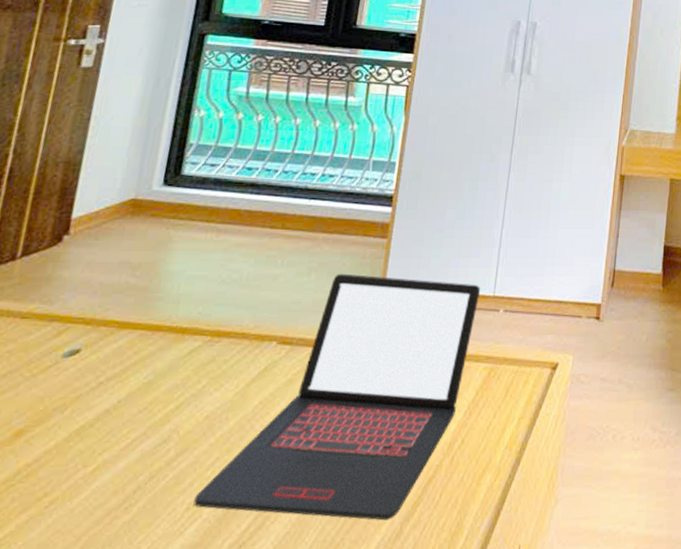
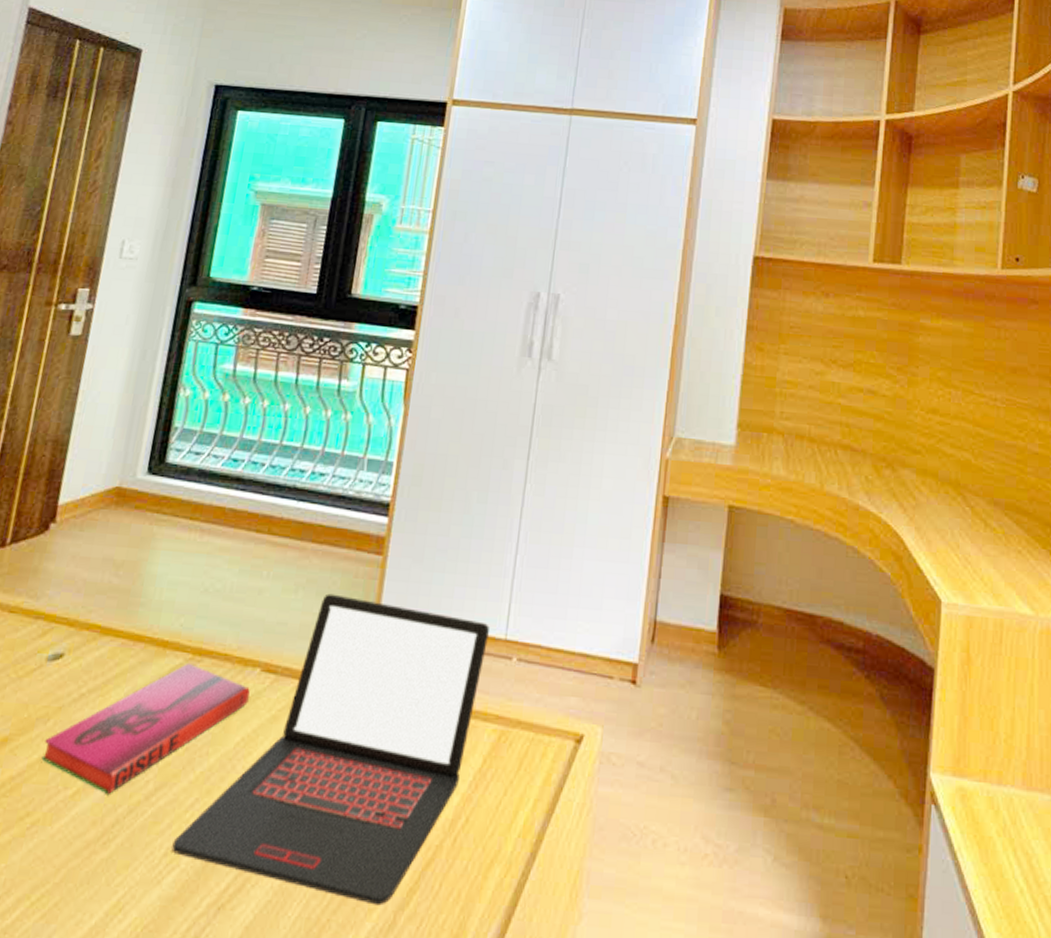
hardback book: none [59,344,267,467] -> present [41,662,250,795]

